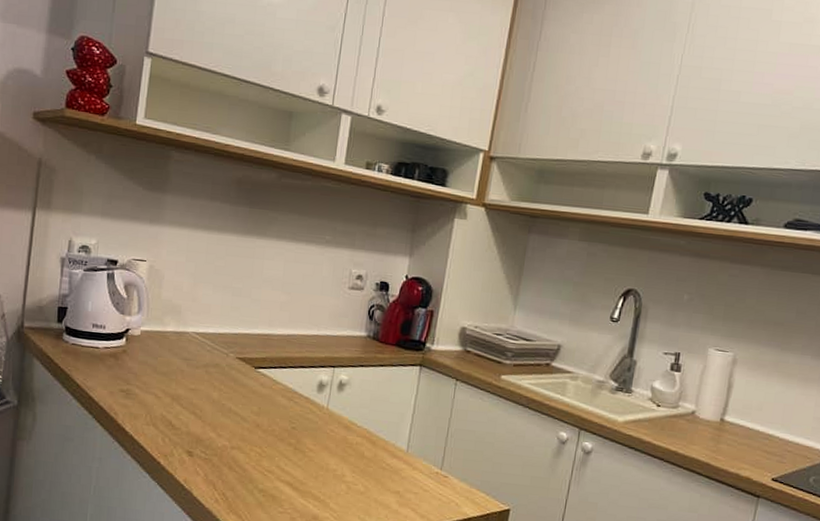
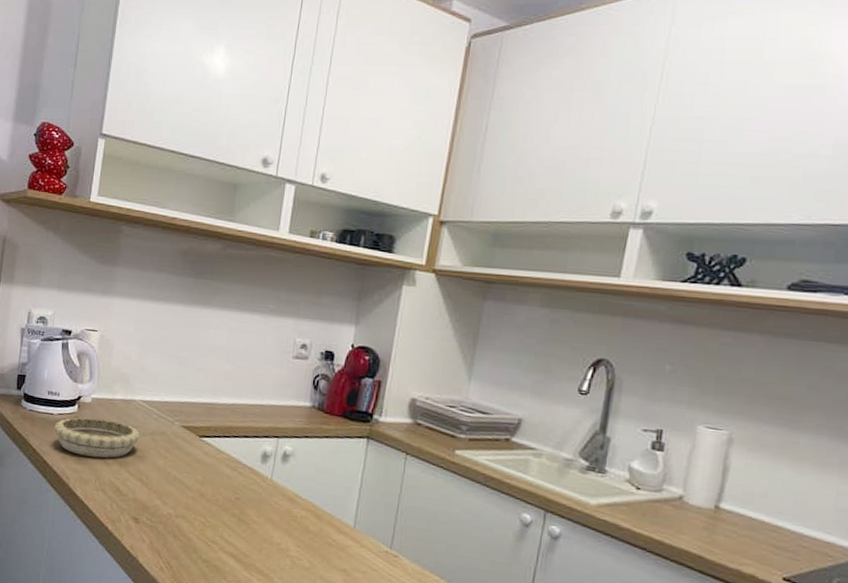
decorative bowl: none [100,350,194,392] -> present [54,417,141,458]

